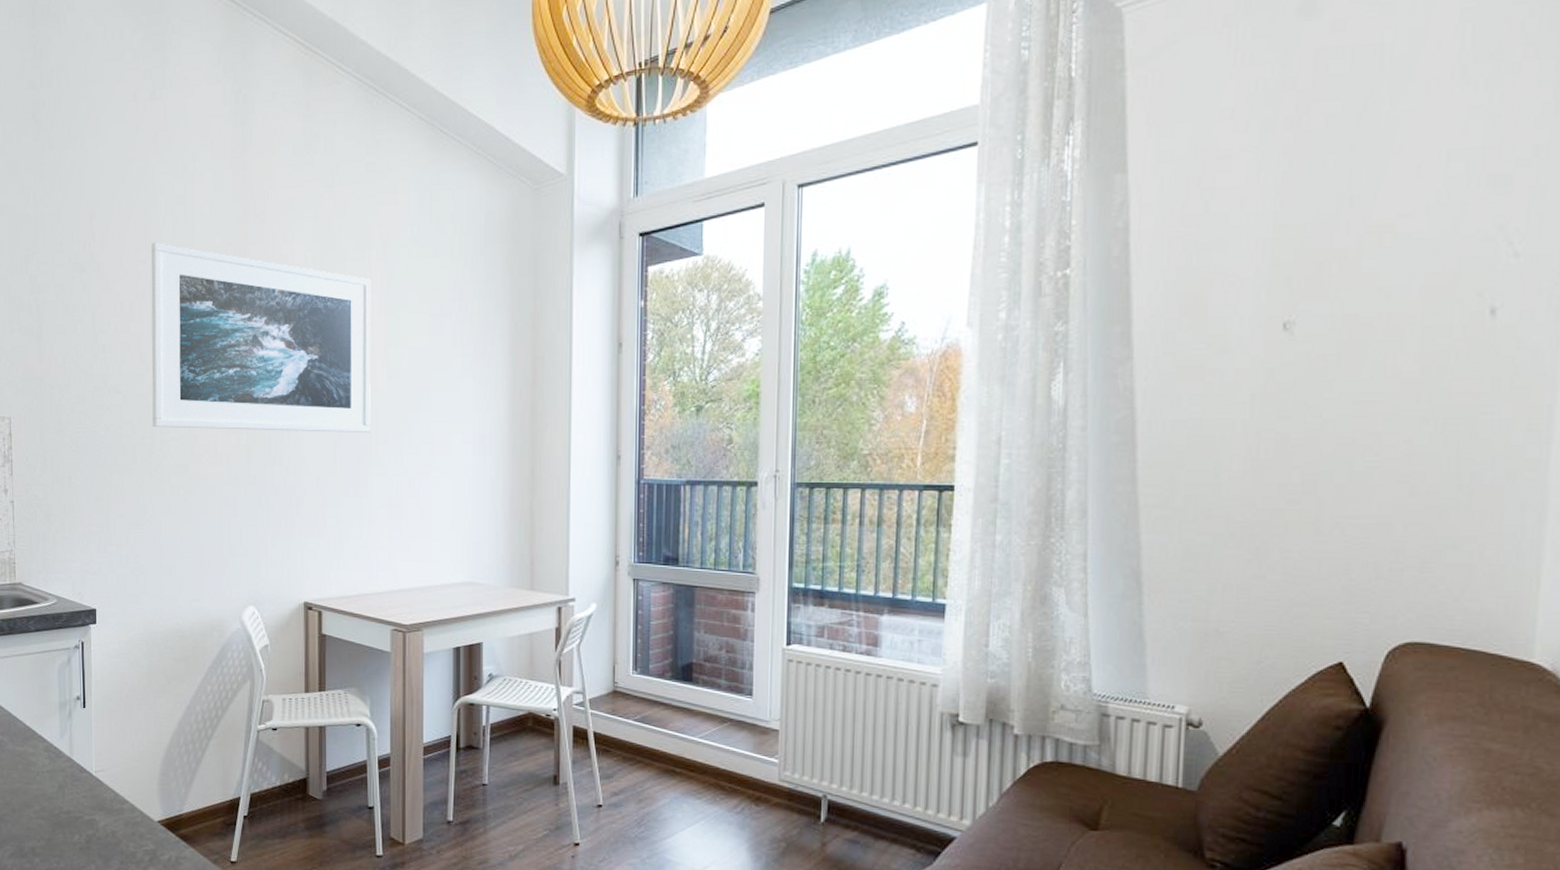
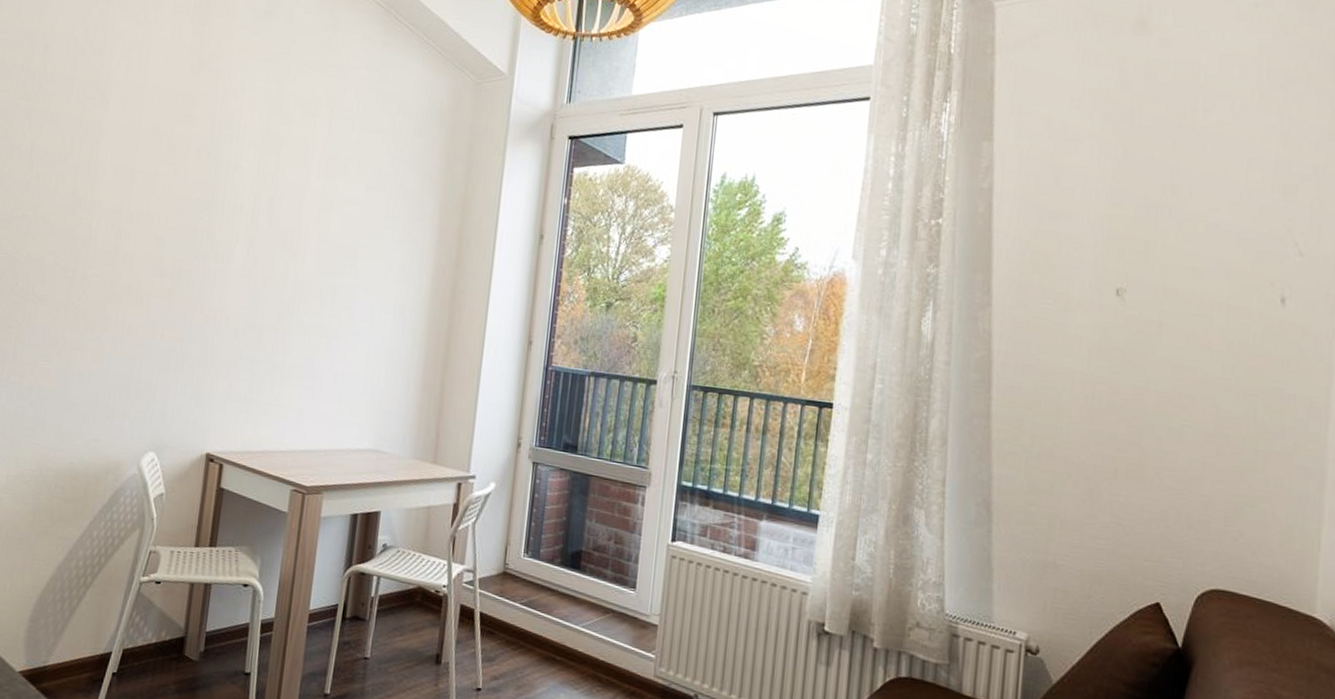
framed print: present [151,242,372,433] -> none [76,82,314,291]

